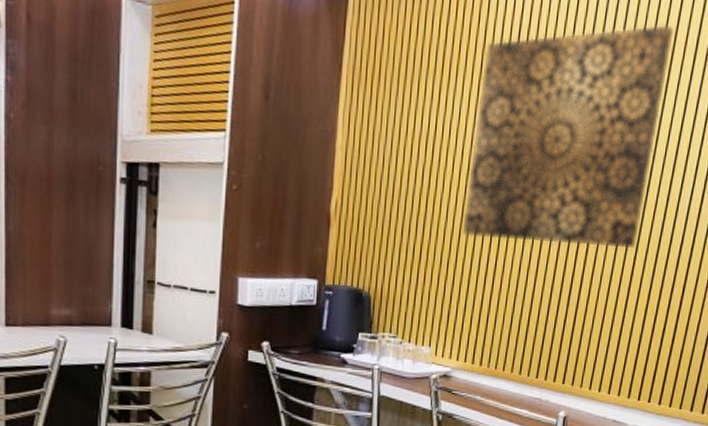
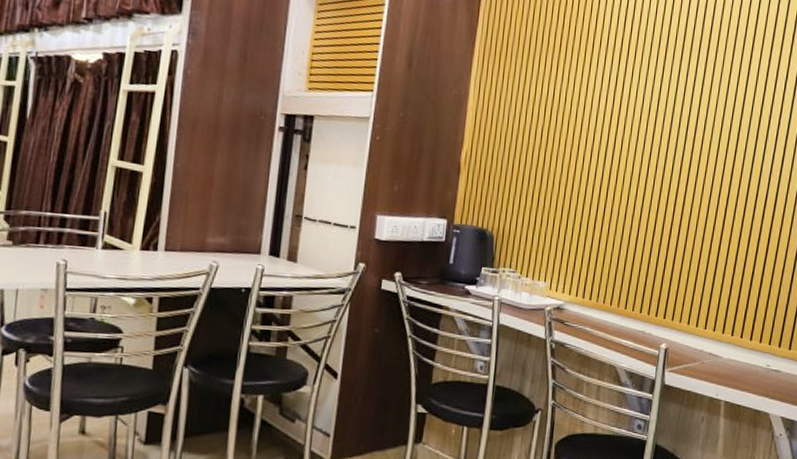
wall art: present [462,23,675,248] -> none [575,19,755,201]

